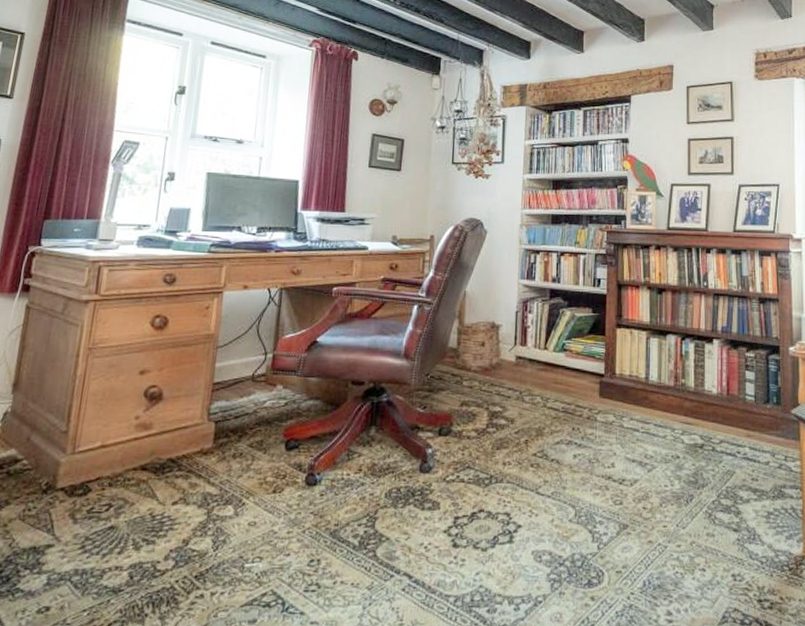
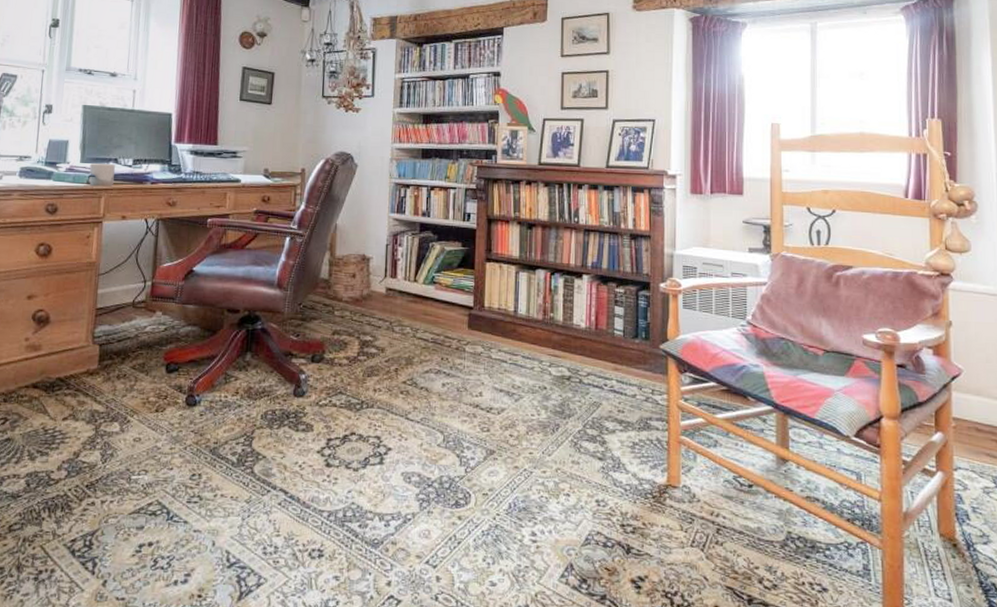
mug: none [210,232,239,256] -> present [89,163,116,187]

